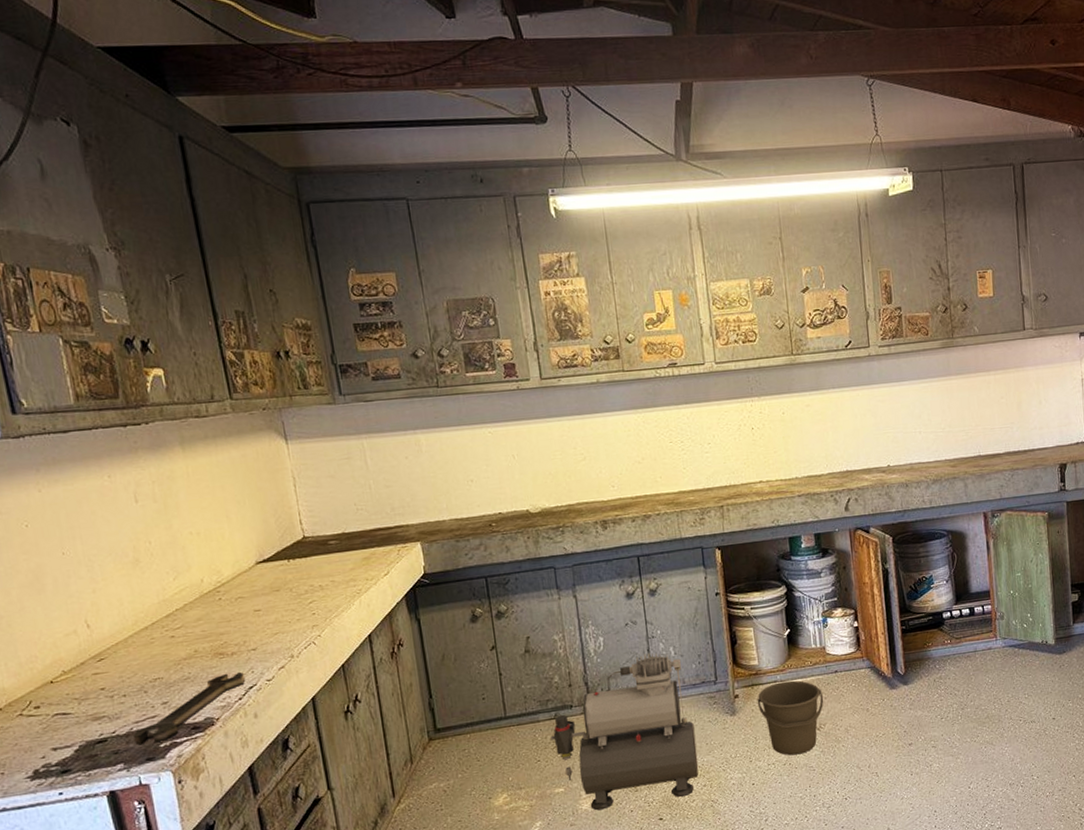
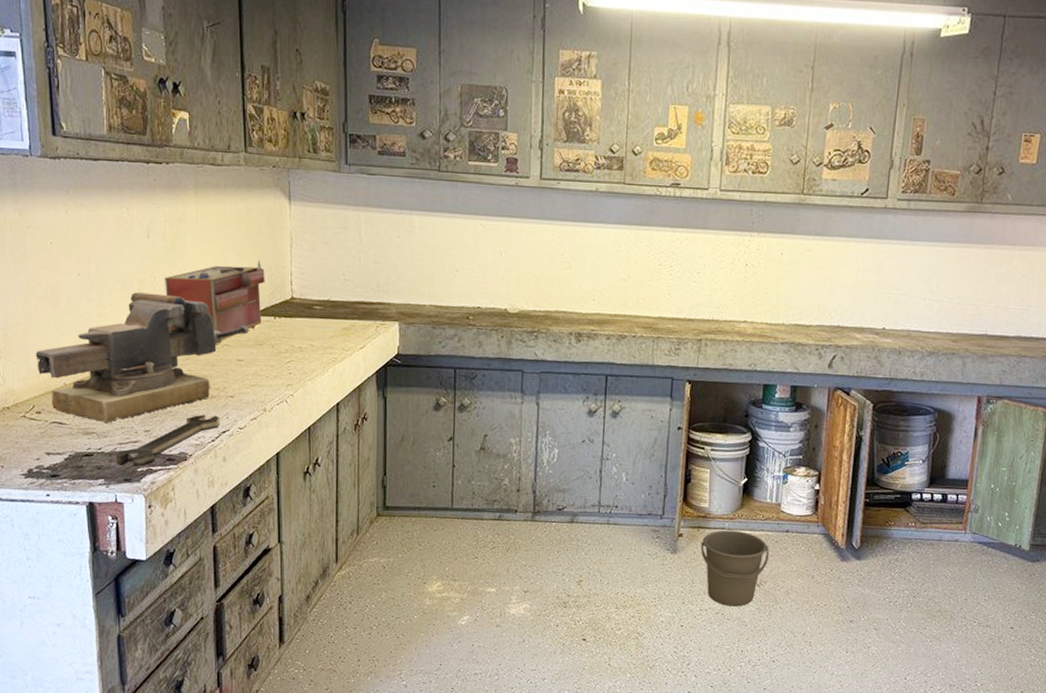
bench vise: none [24,556,262,704] -> present [35,292,249,423]
toolbox: none [161,504,276,594] -> present [165,259,265,340]
air compressor: present [551,652,699,811] -> none [491,474,633,623]

